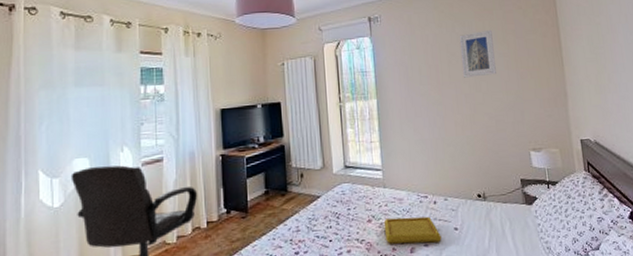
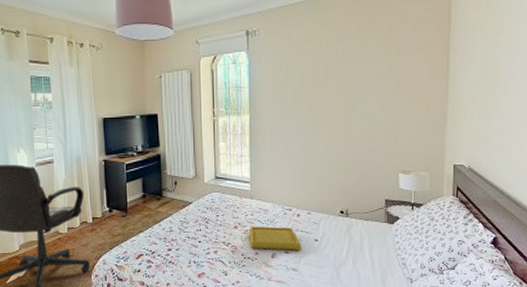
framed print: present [459,29,496,78] -> none [338,46,375,97]

